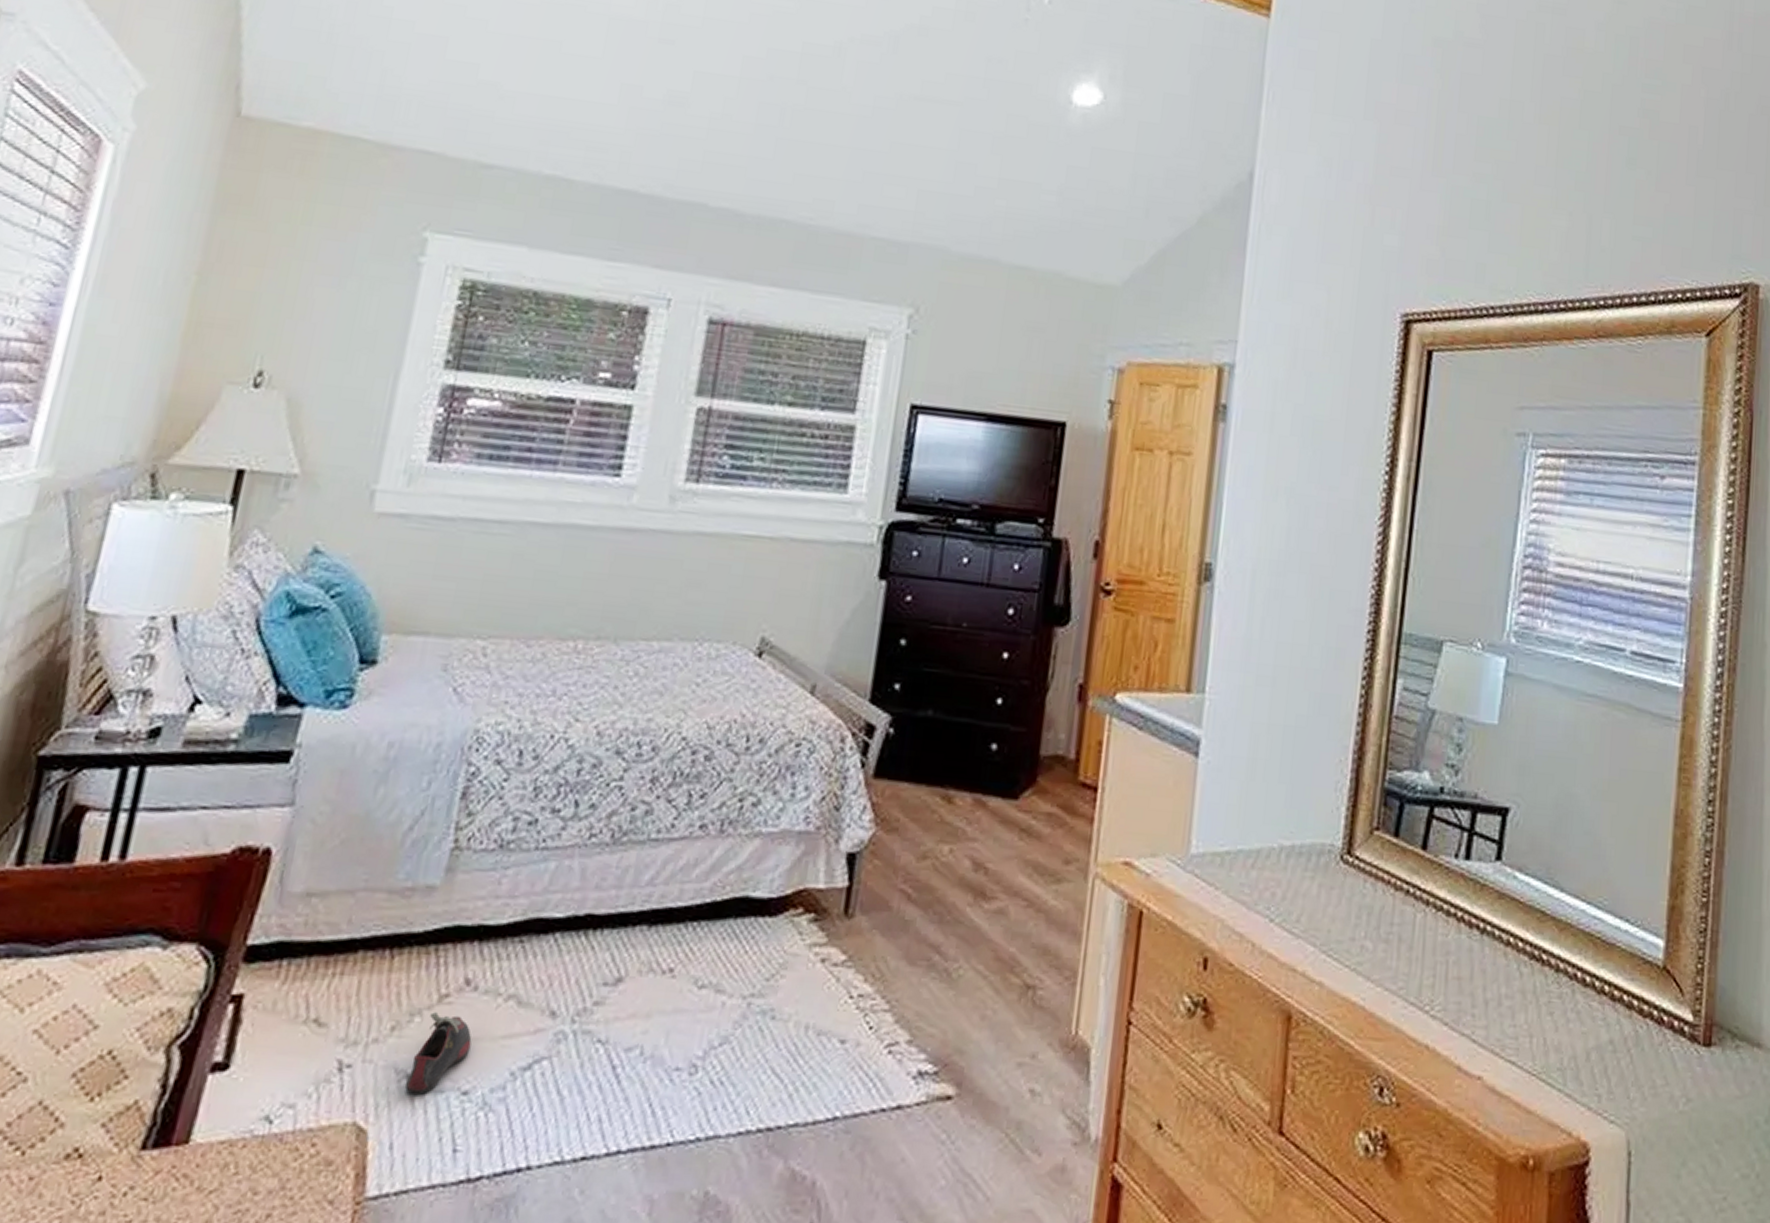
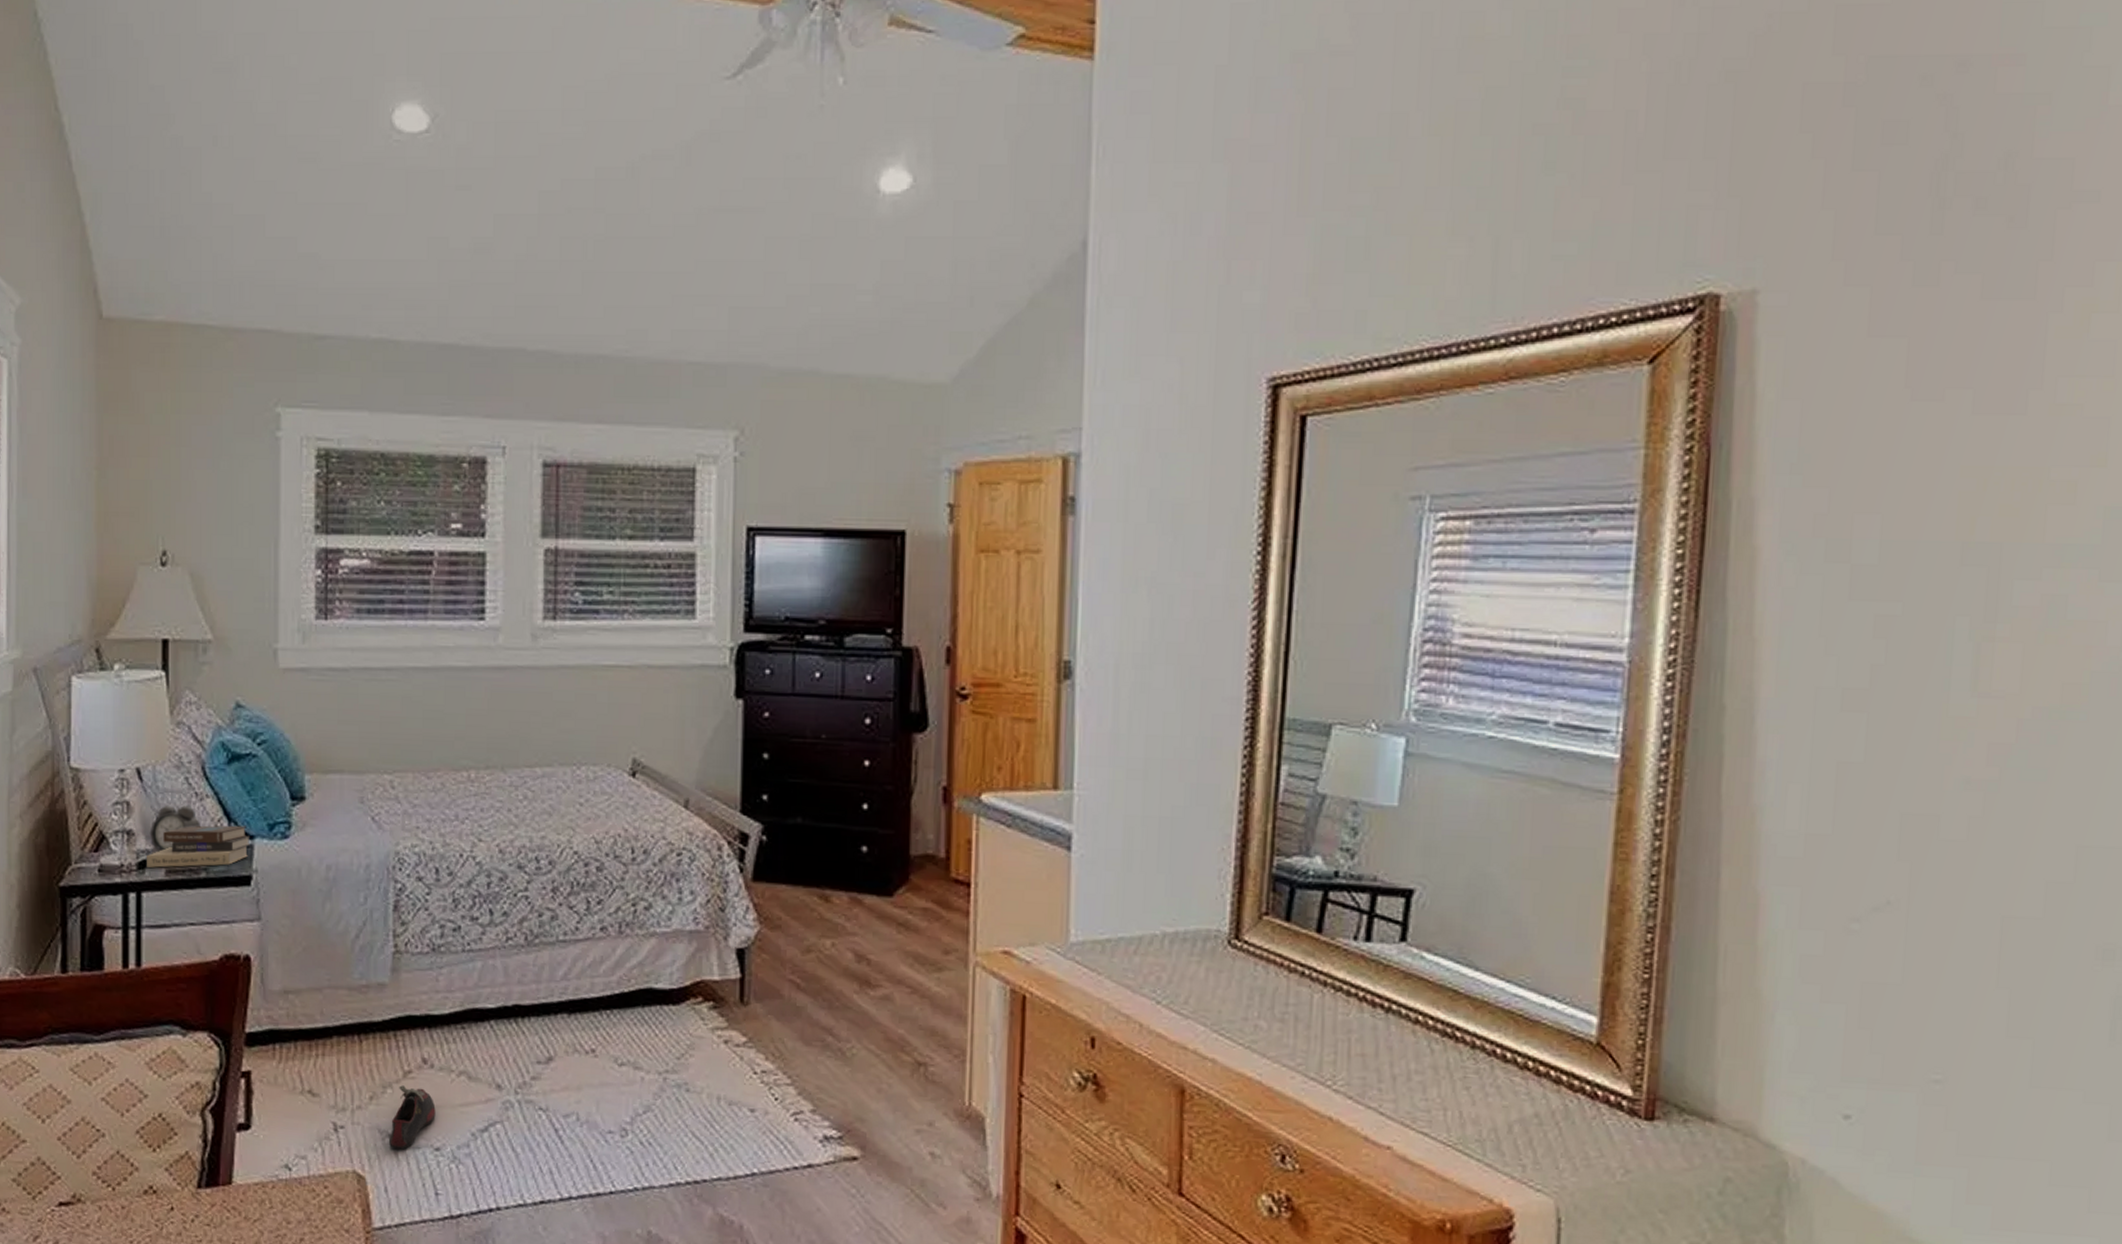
books: none [160,688,301,738] -> present [147,825,251,868]
alarm clock: none [170,663,241,721] -> present [149,805,200,854]

